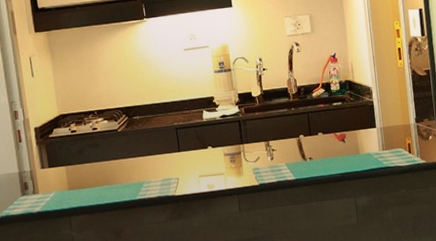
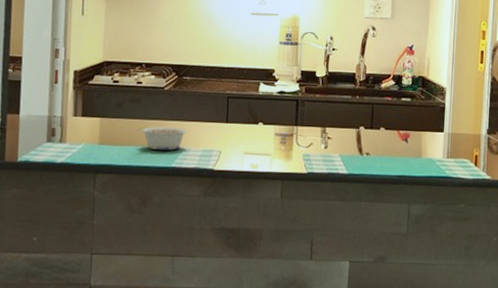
legume: none [102,163,146,187] -> present [140,126,188,150]

